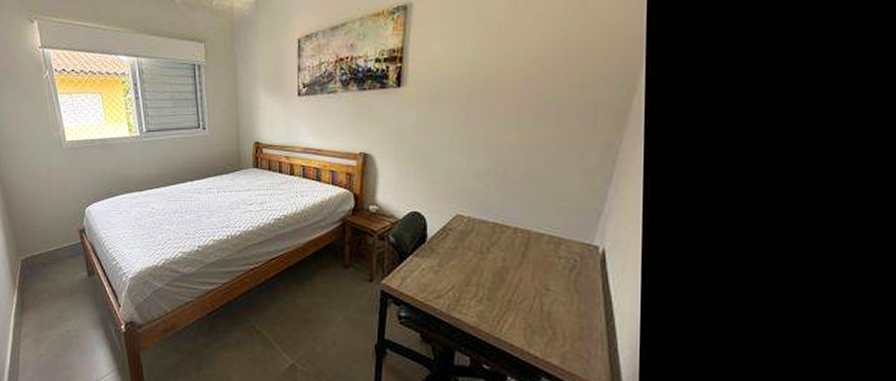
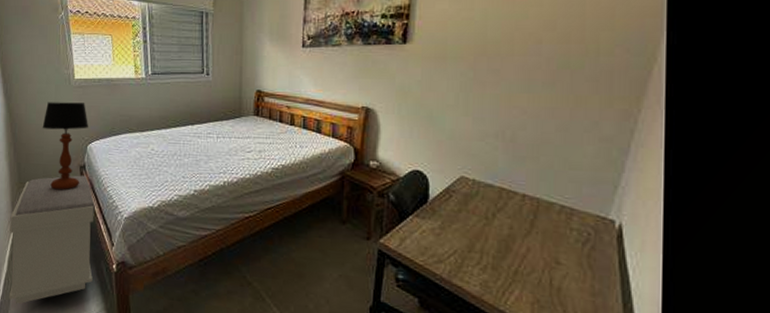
bench: none [11,239,102,372] -> present [8,175,95,304]
table lamp: none [36,165,84,256] -> present [42,102,88,190]

